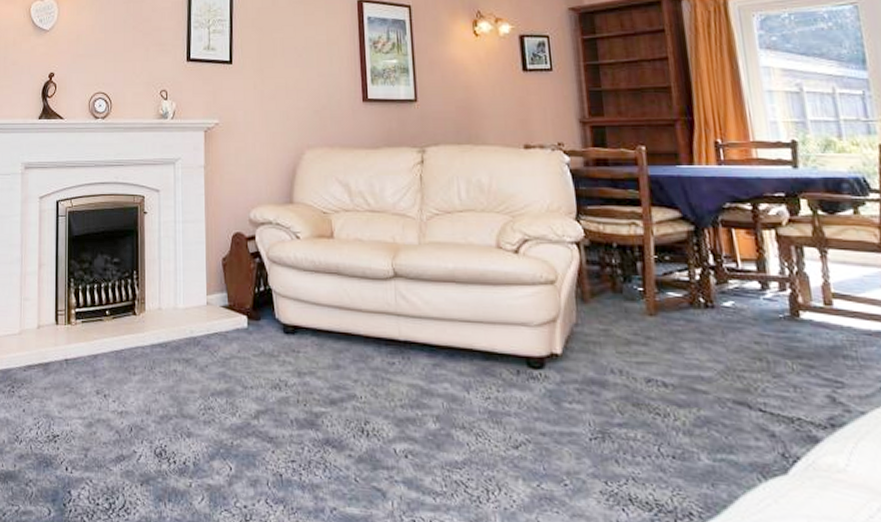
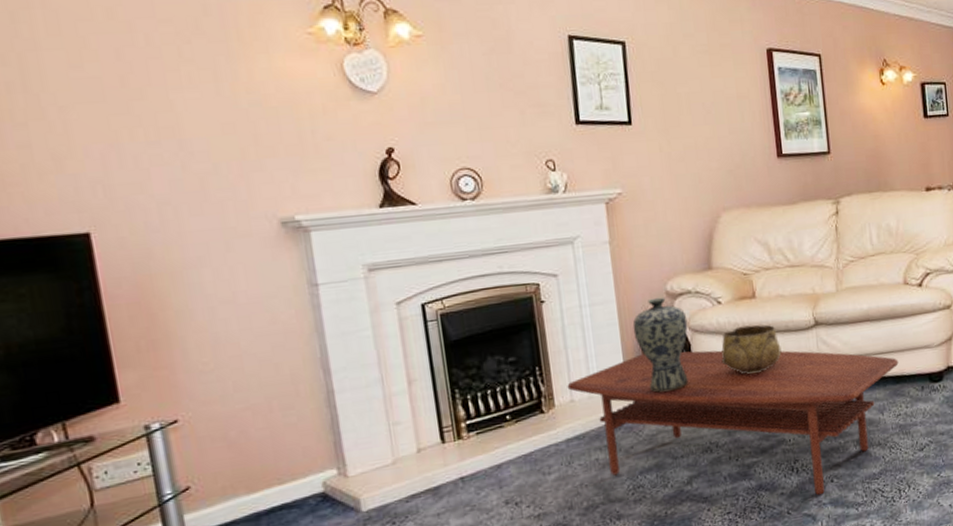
coffee table: none [157,275,489,470] -> present [567,350,899,496]
vase: none [217,223,267,318] -> present [632,297,689,393]
decorative bowl: none [296,265,357,316] -> present [721,324,782,374]

